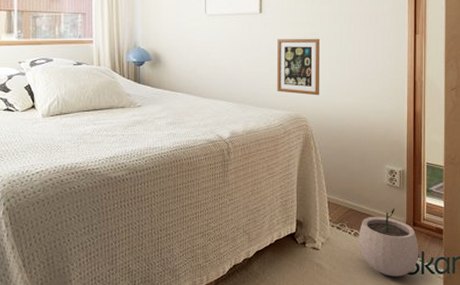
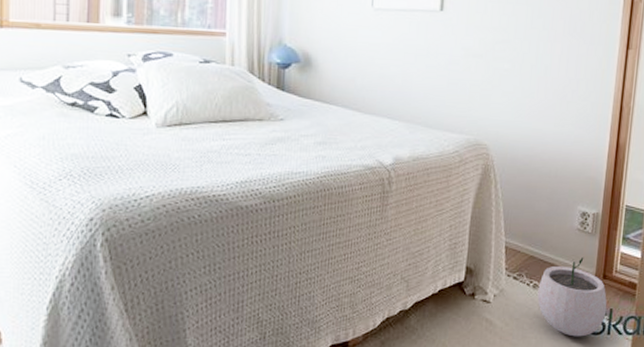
picture frame: present [277,38,320,96] -> none [455,45,512,118]

